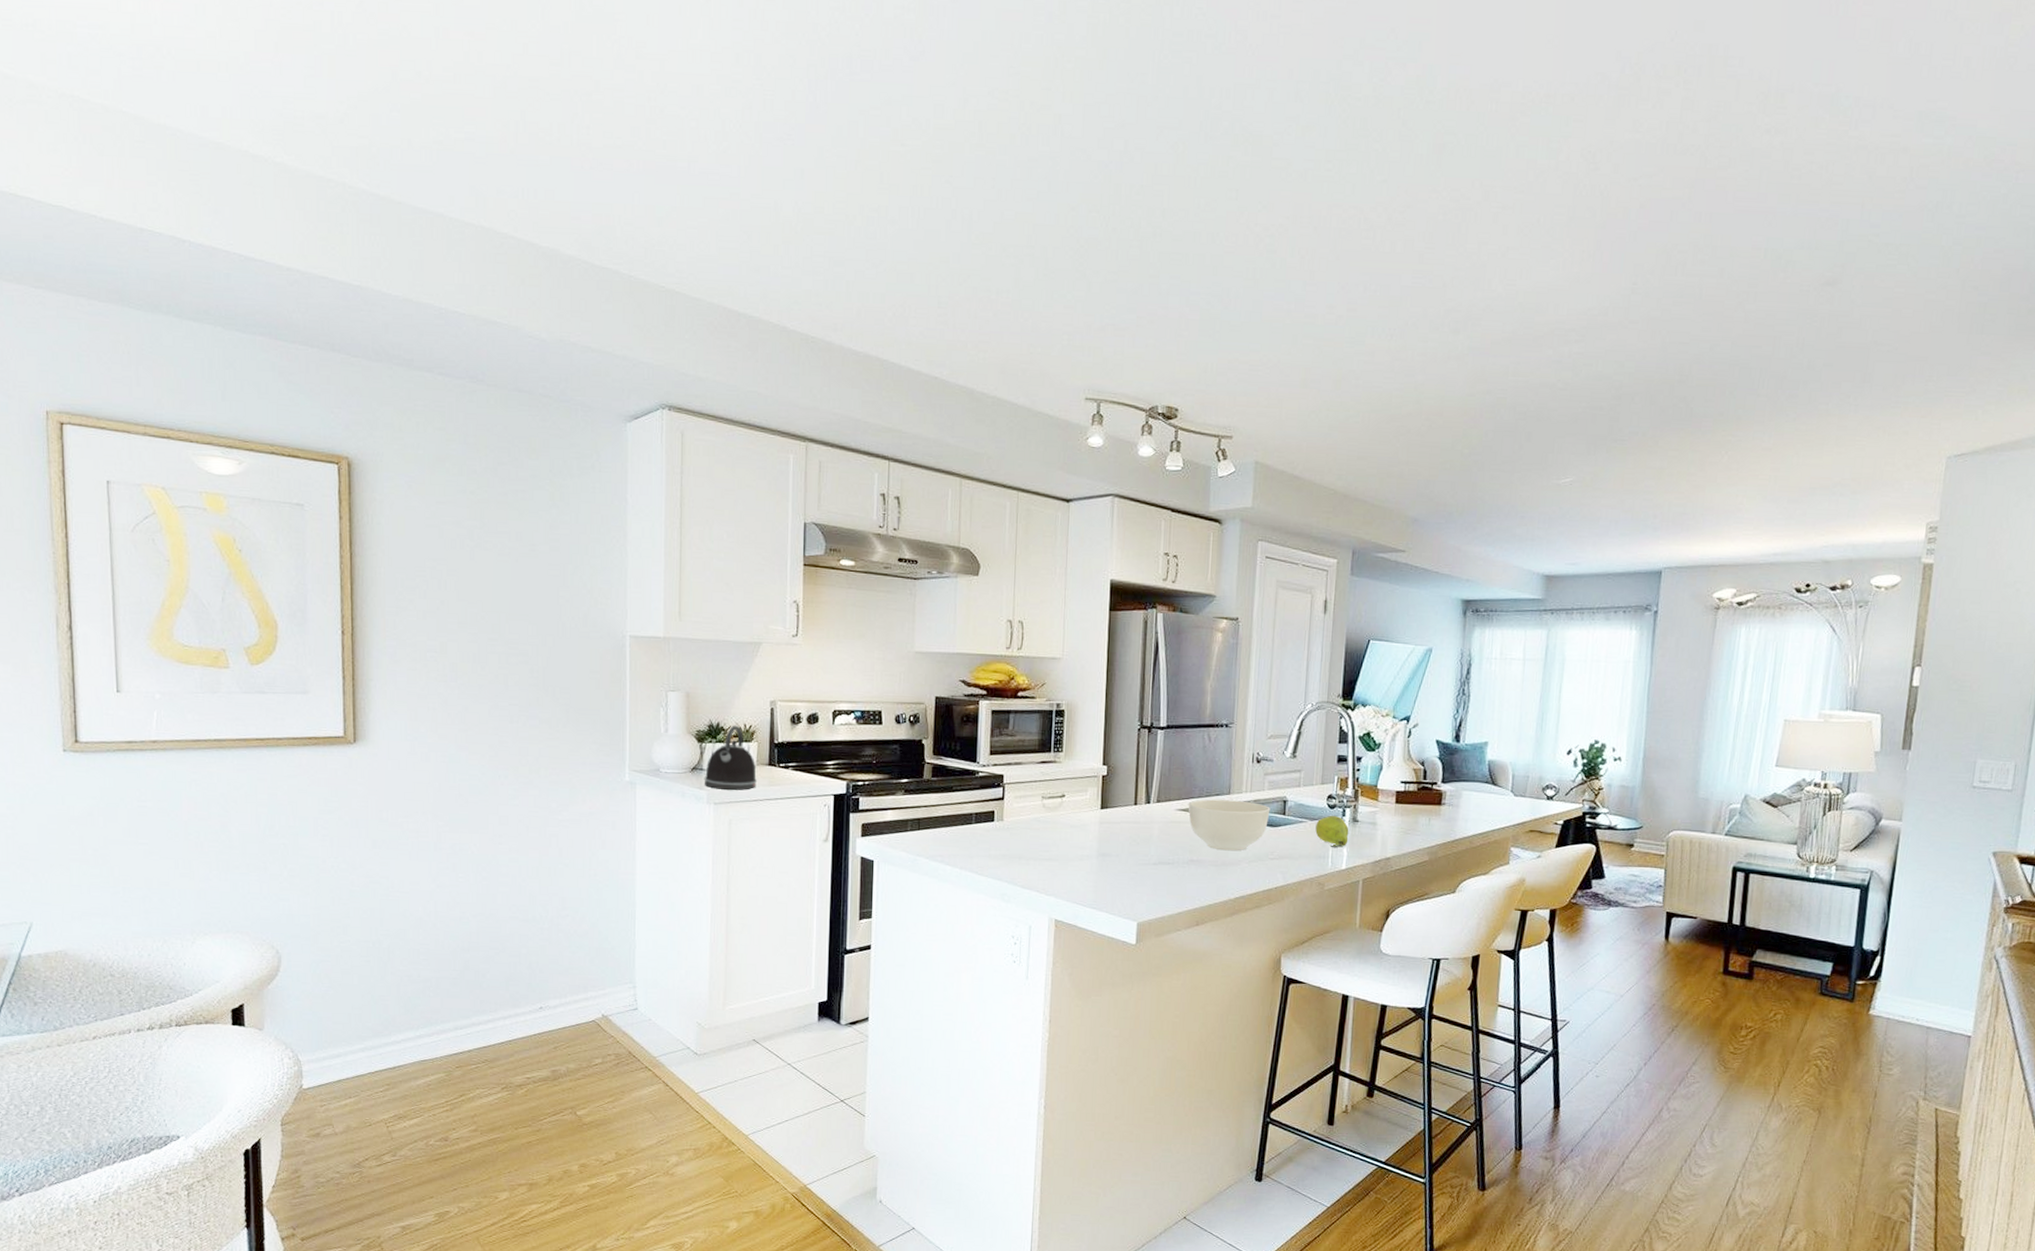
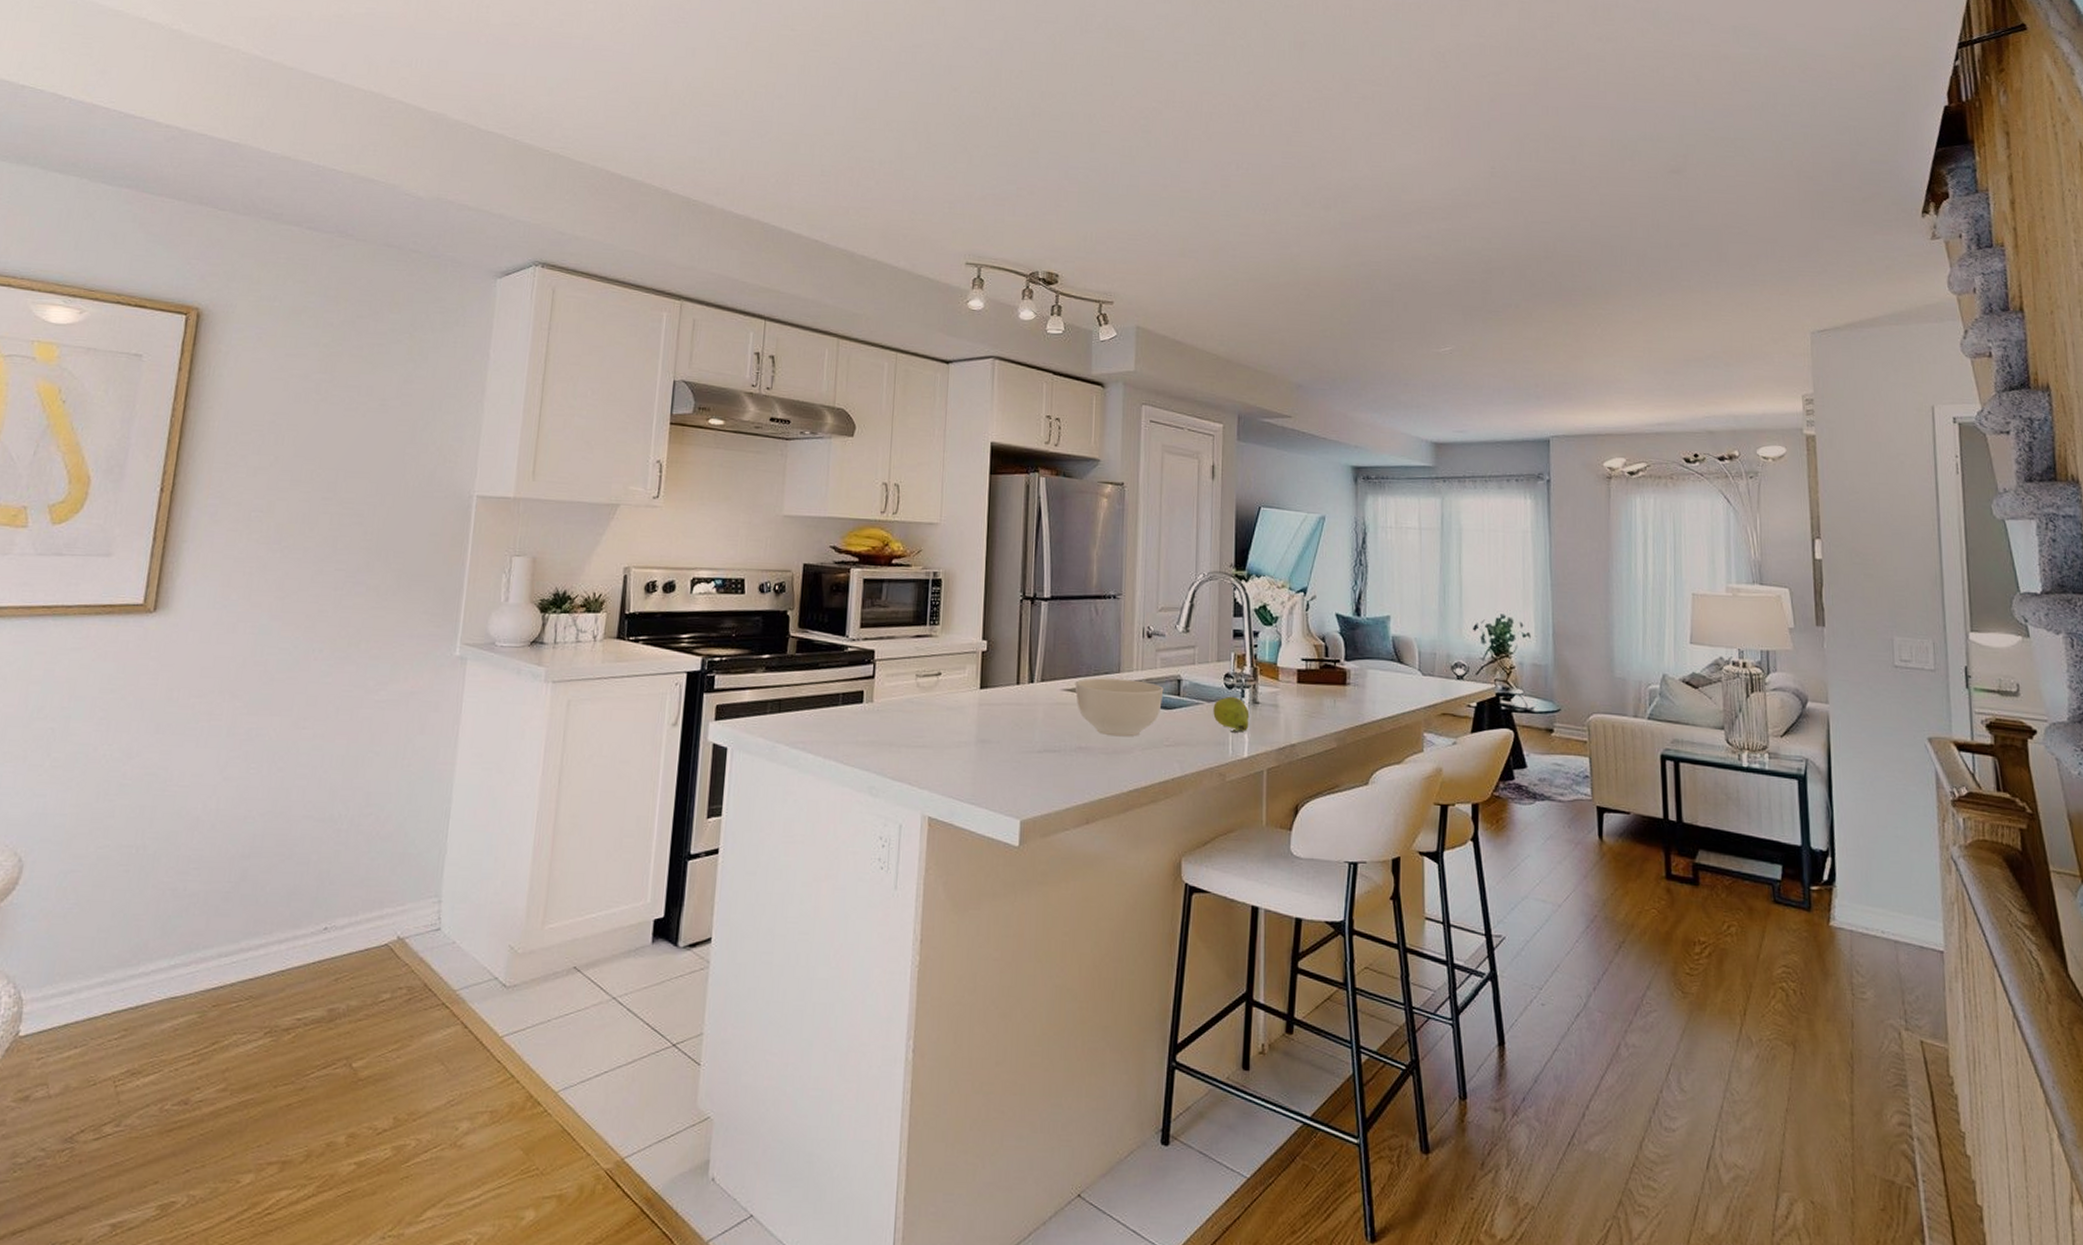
kettle: present [704,725,758,790] -> none [543,593,604,667]

